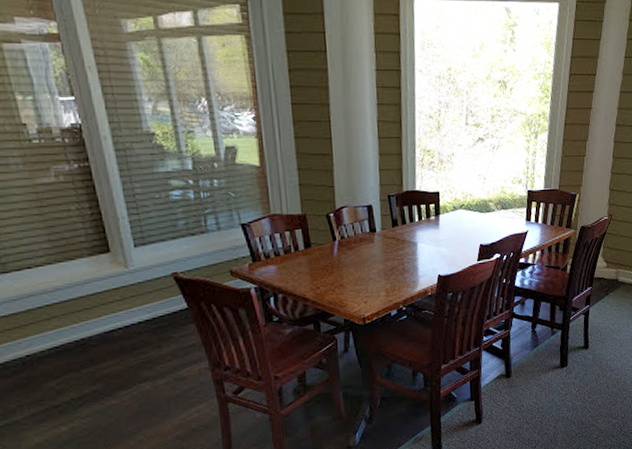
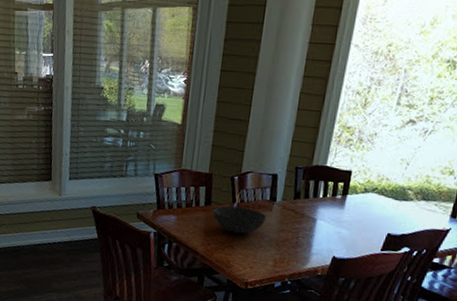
bowl: none [315,243,371,272] -> present [213,206,267,234]

